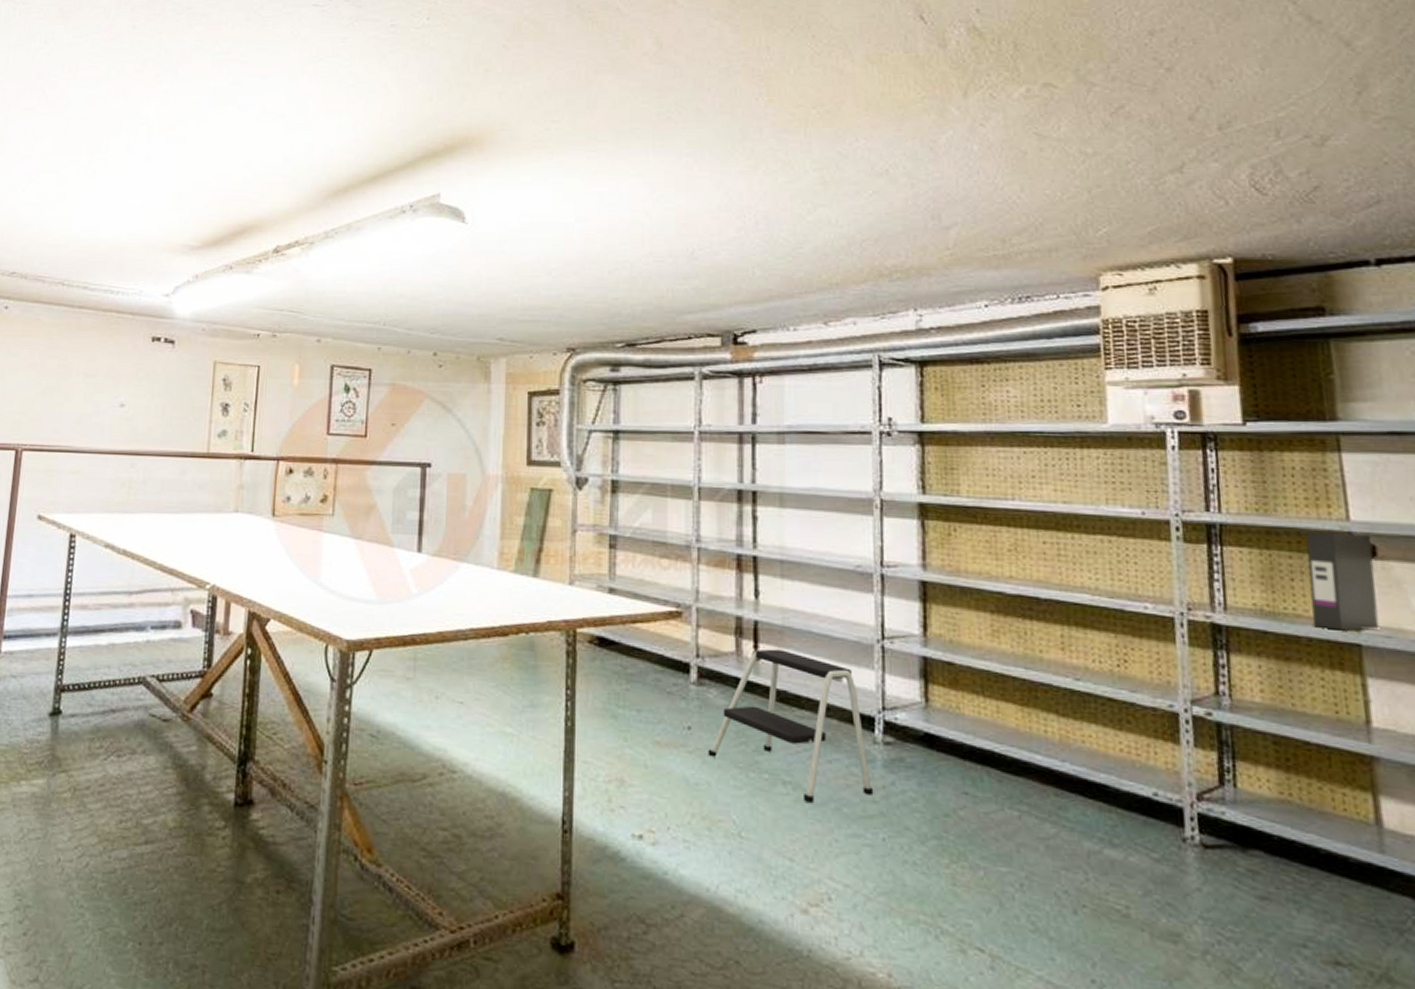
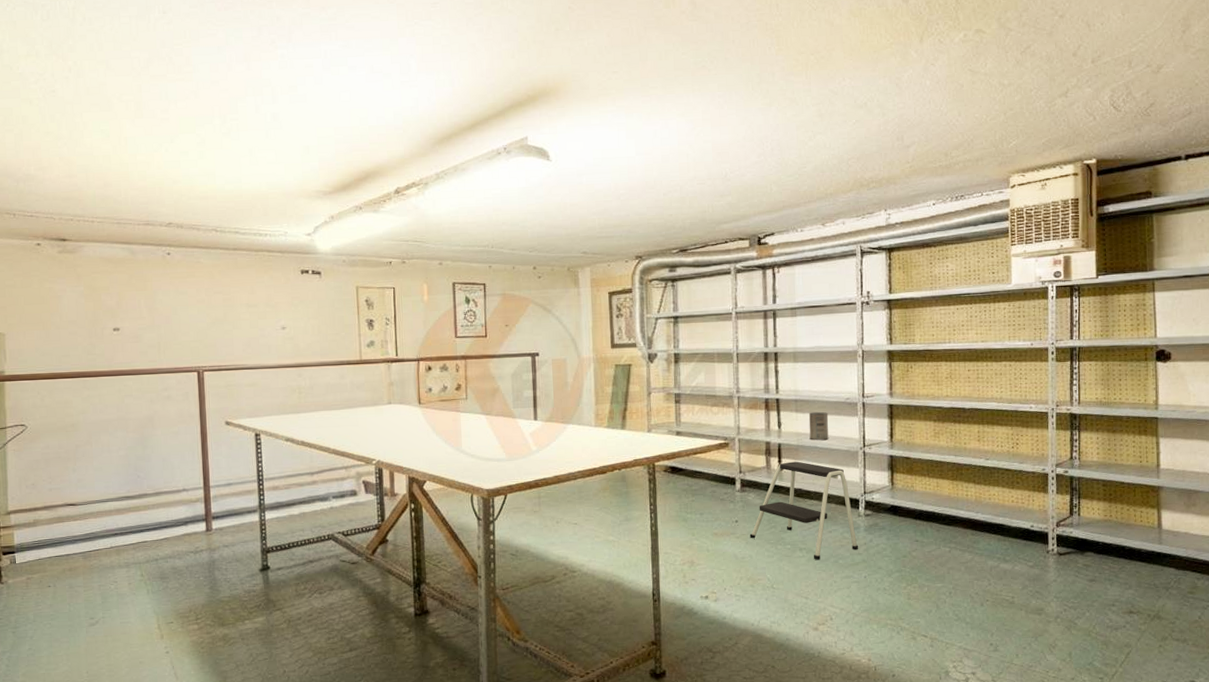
paint can: none [800,580,830,623] -> present [809,411,829,440]
binder: present [1305,531,1380,631] -> none [1130,345,1169,410]

